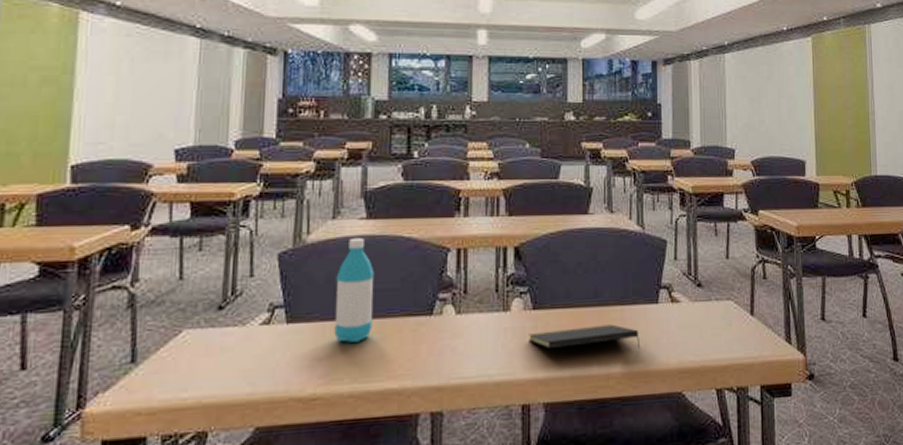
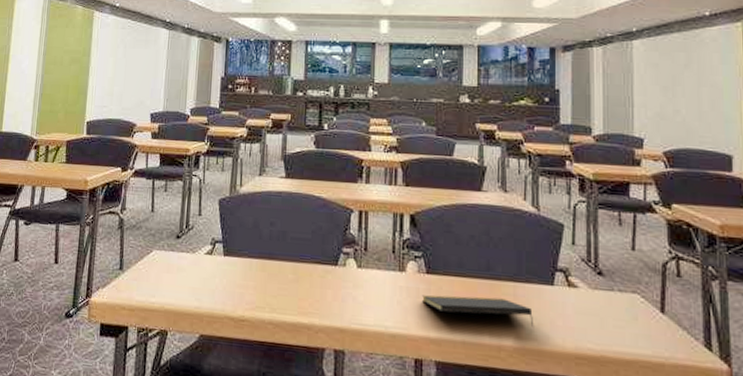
water bottle: present [334,237,375,342] -> none [259,192,291,279]

